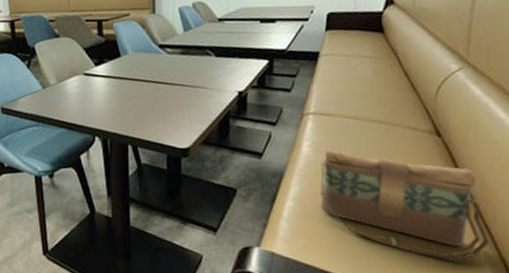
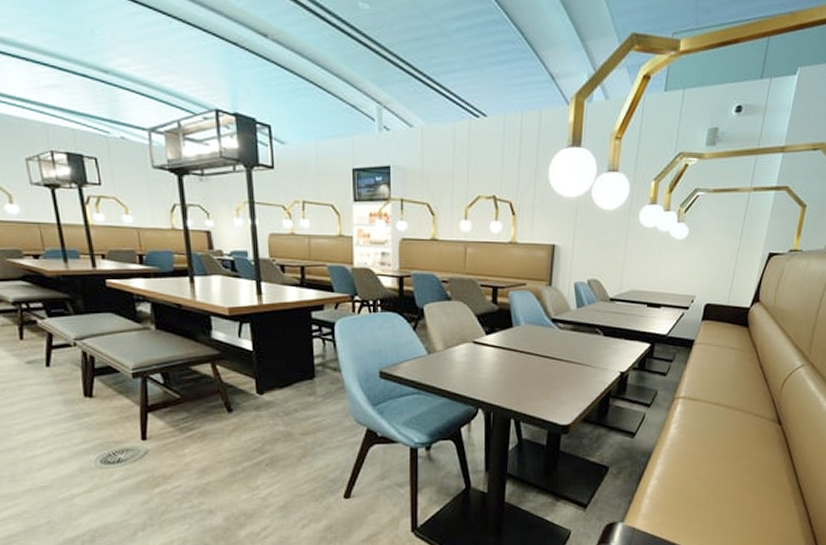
shoulder bag: present [319,148,490,262] -> none [679,431,806,535]

